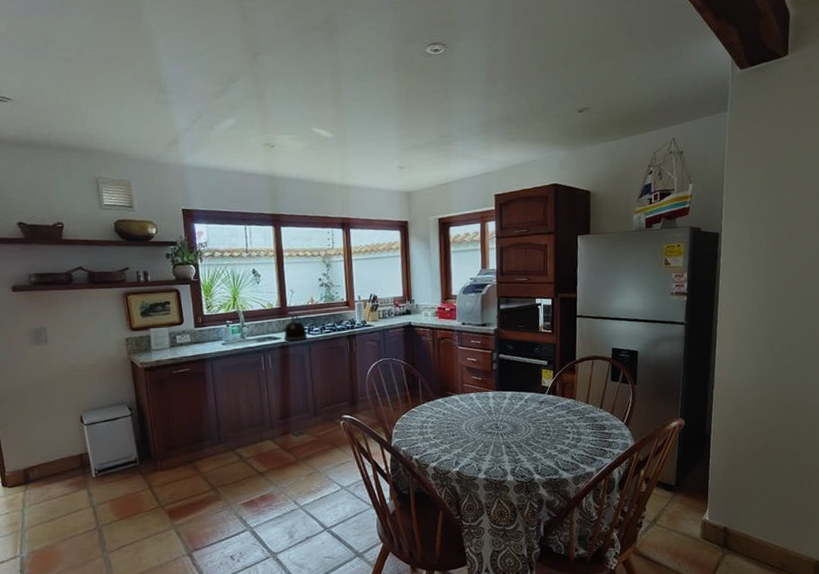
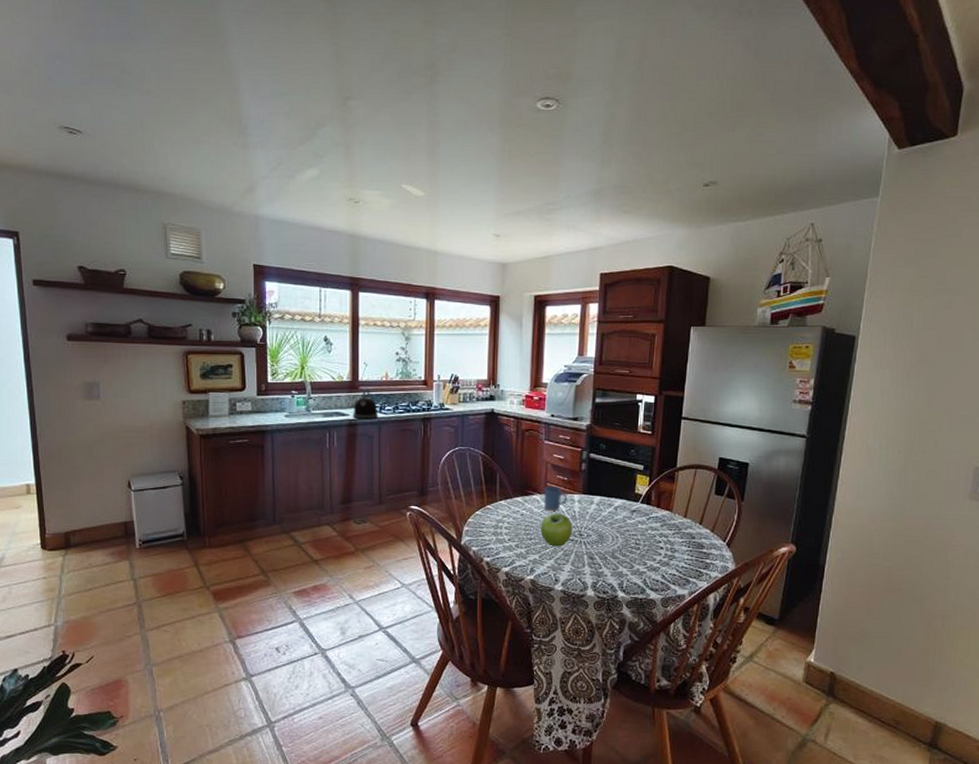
mug: none [461,386,483,409] -> present [543,486,567,511]
fruit: none [461,409,490,440] -> present [540,512,573,547]

